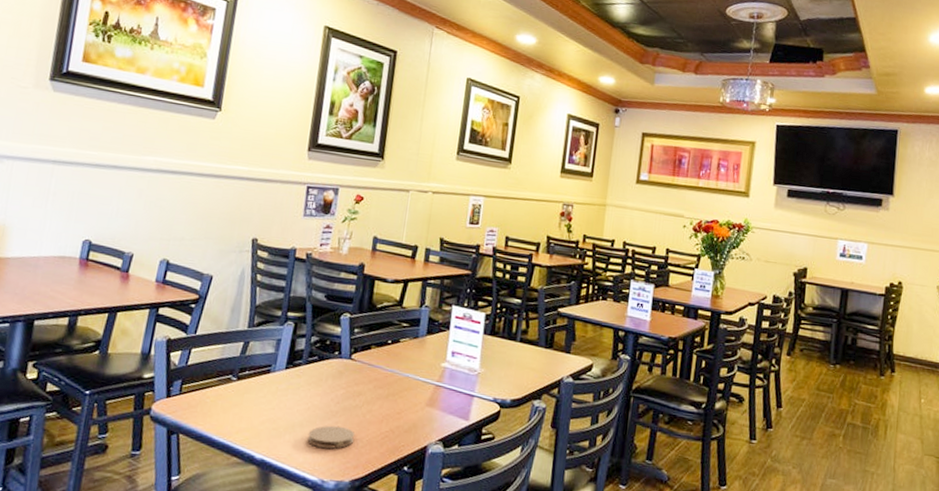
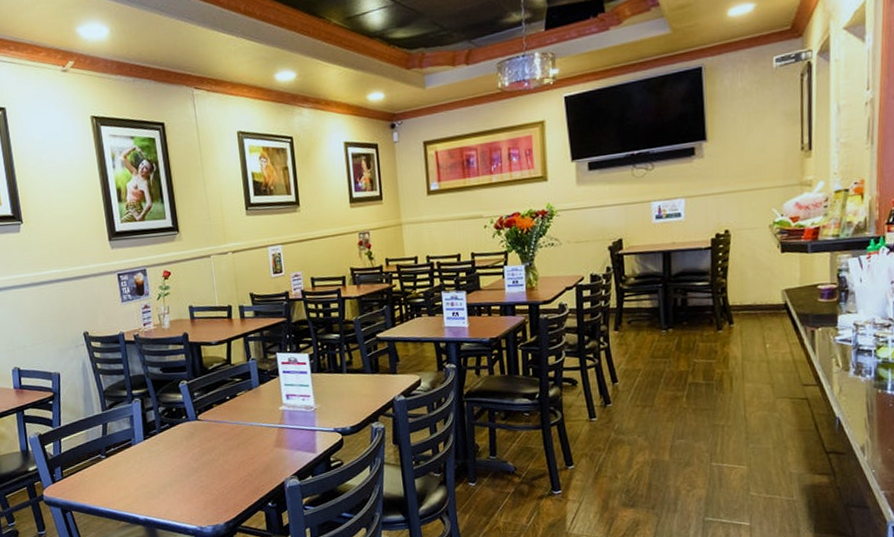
coaster: present [307,425,355,449] -> none [178,479,219,500]

